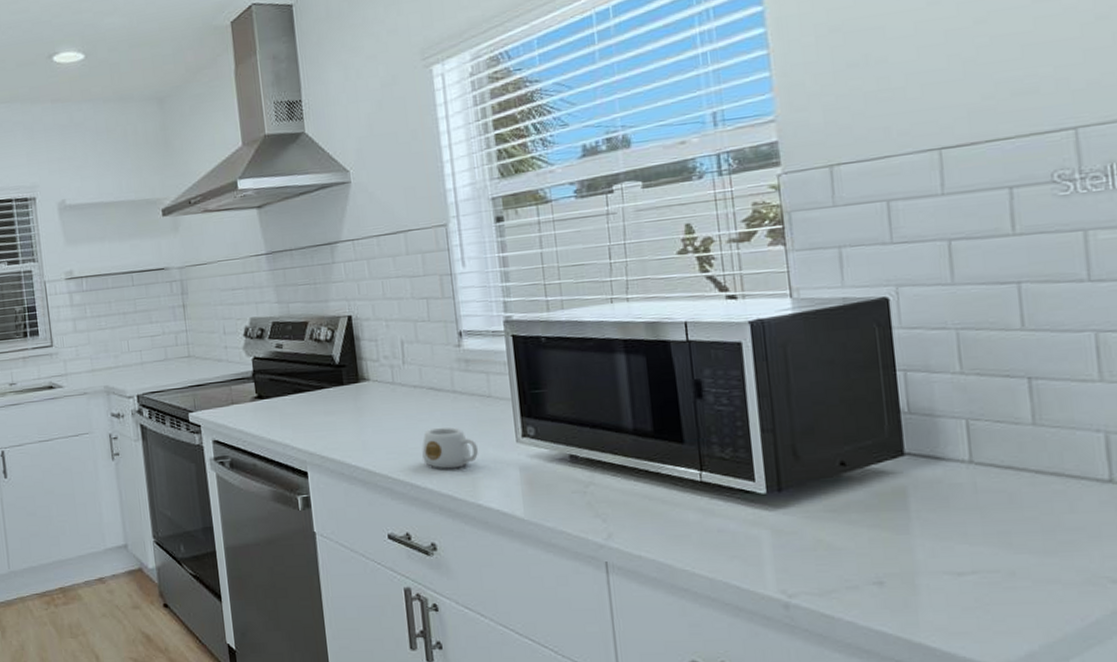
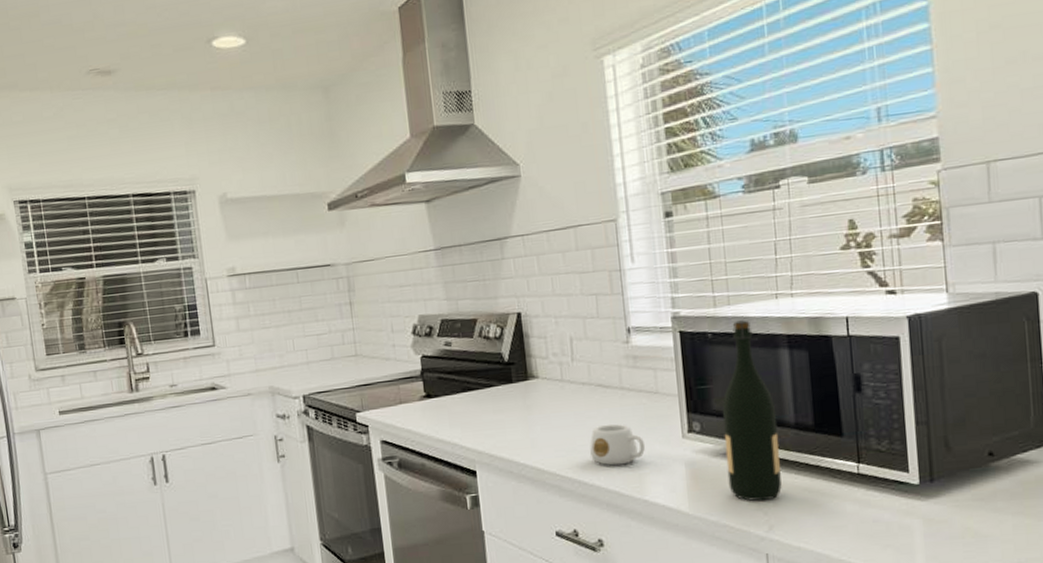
wine bottle: none [557,324,621,508] -> present [722,320,782,501]

